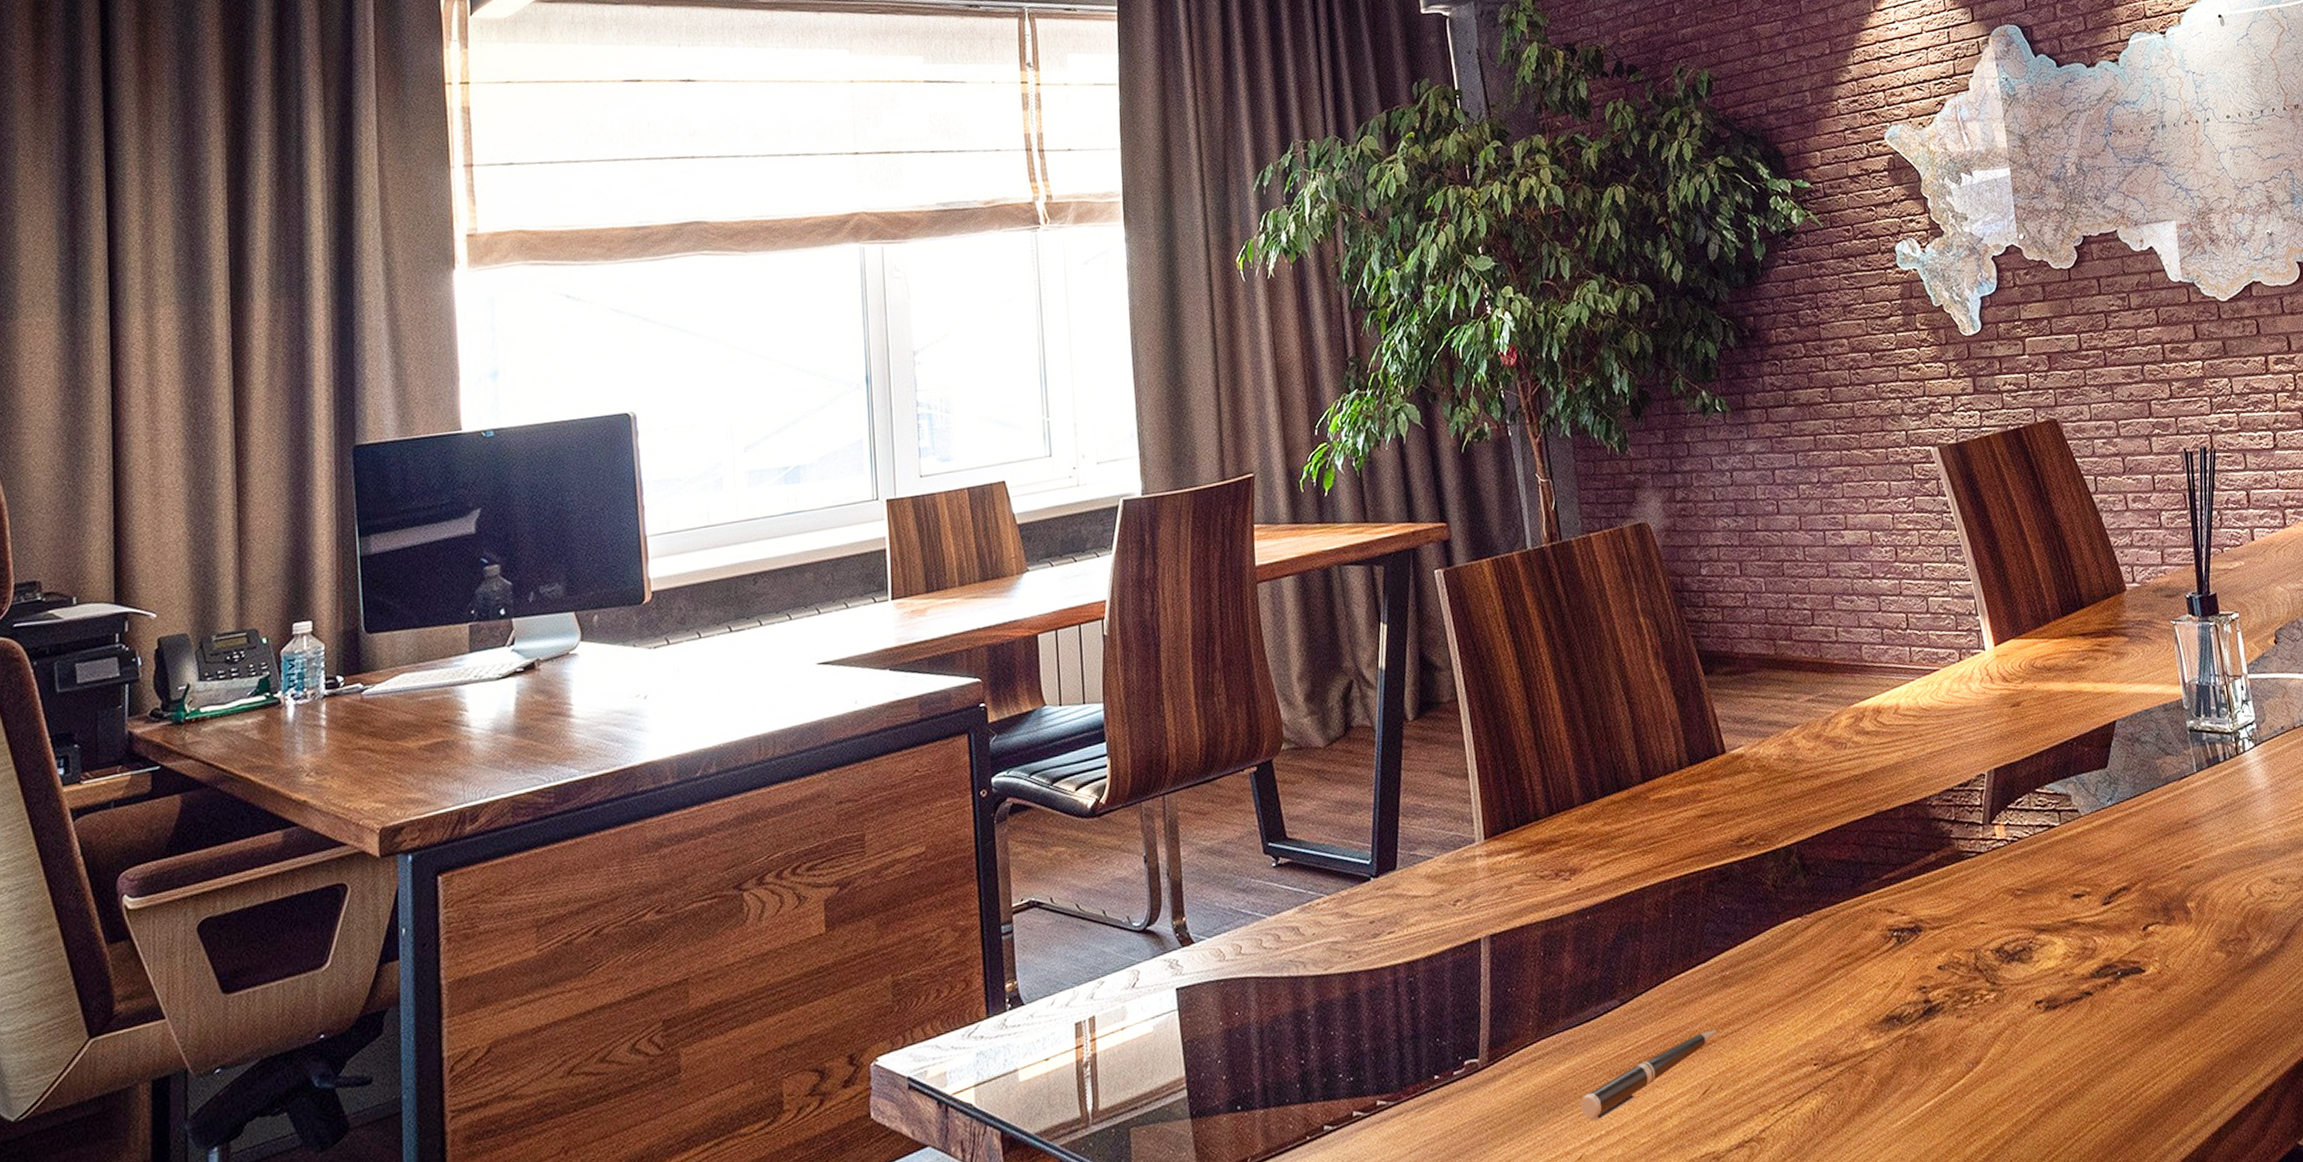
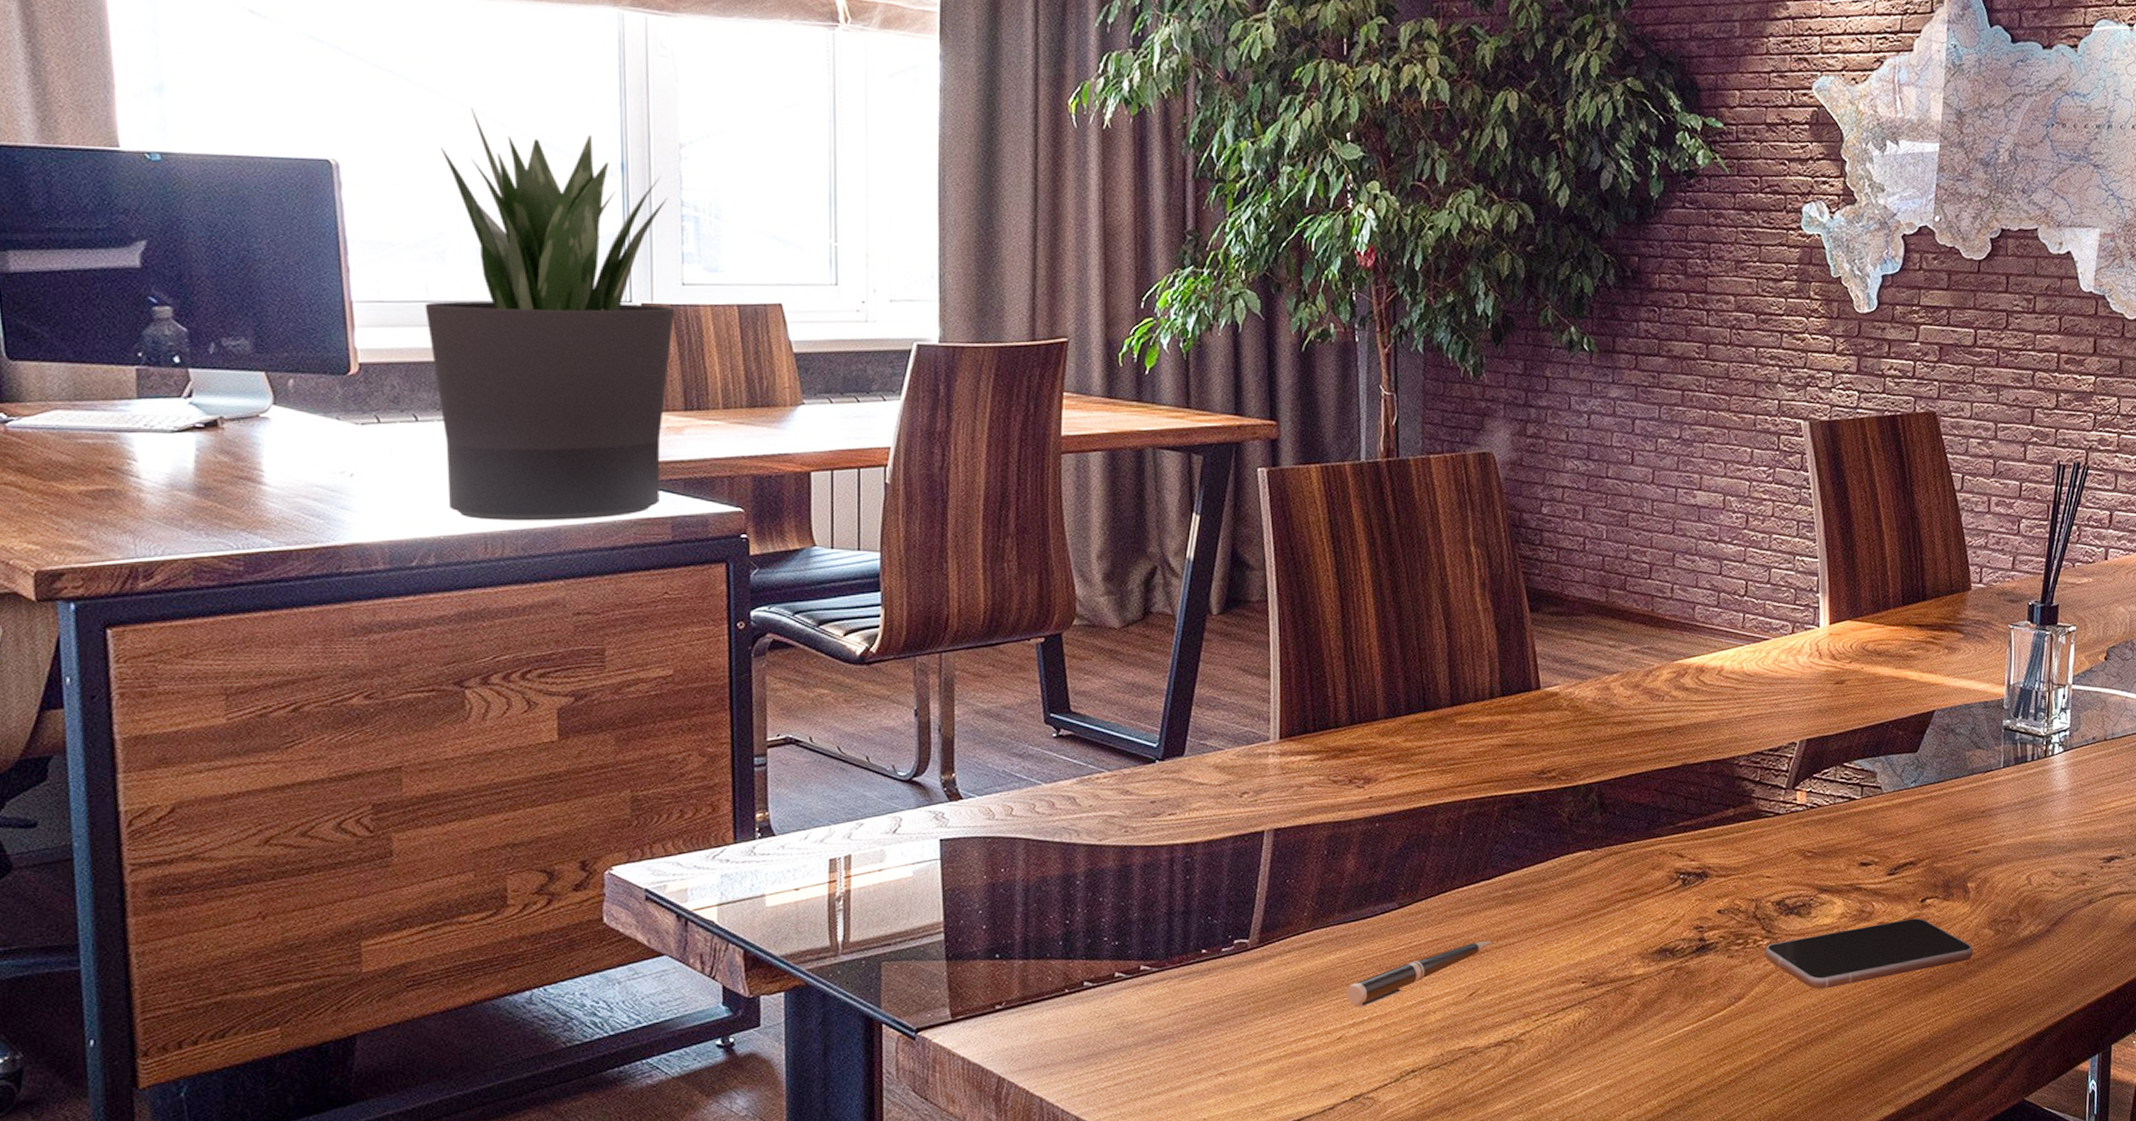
planter: none [706,348,915,723] -> present [425,107,675,521]
mobile phone: none [1993,949,2209,1043] -> present [1764,918,1973,989]

